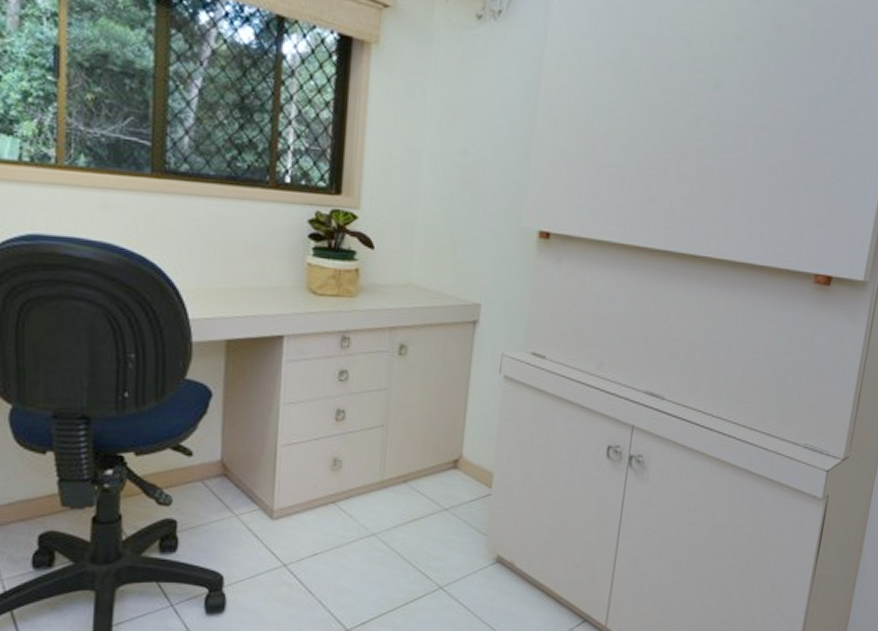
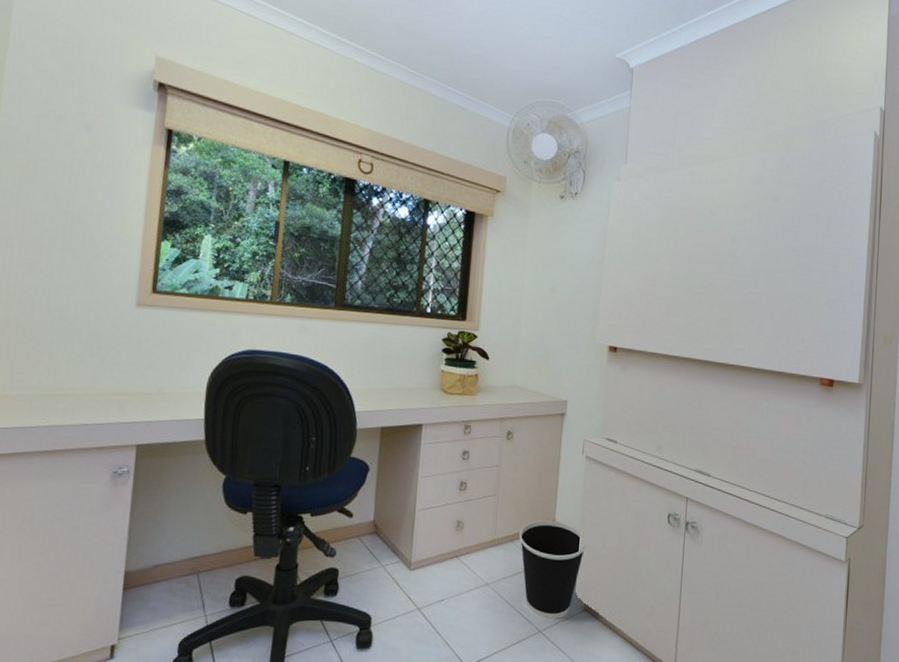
wastebasket: none [415,456,502,573] -> present [519,520,586,619]

